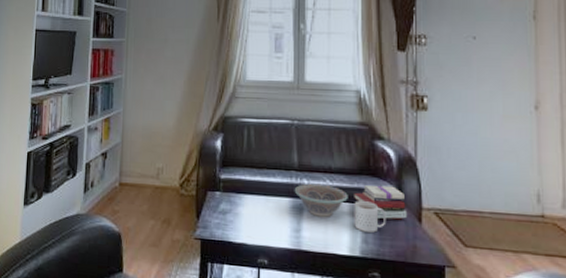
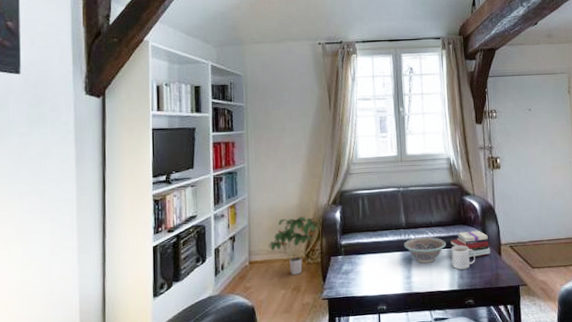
potted plant: none [141,139,197,206] -> present [269,216,320,275]

